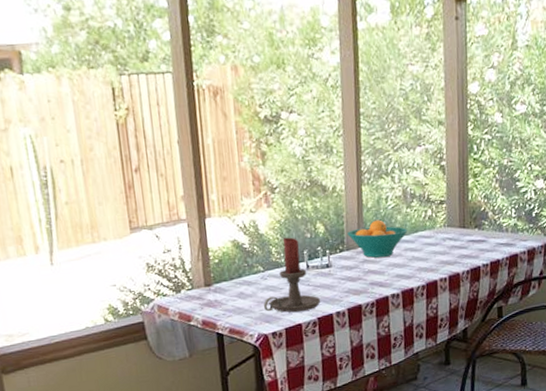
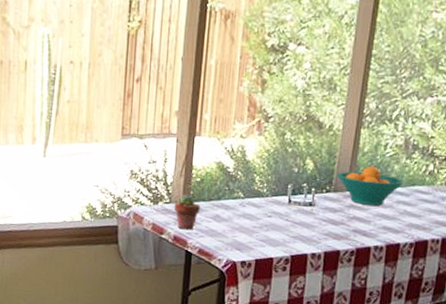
potted succulent: none [196,277,224,313] -> present [174,194,200,230]
candle holder: present [264,237,321,313] -> none [238,168,298,246]

